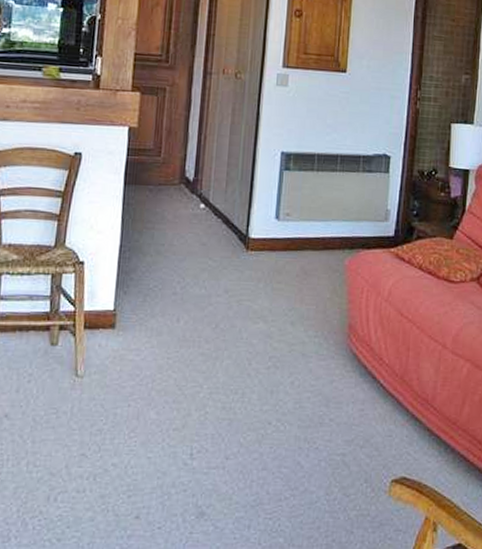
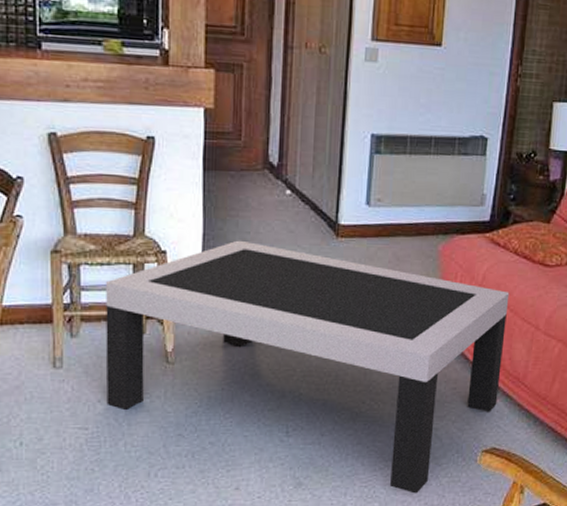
coffee table: none [13,252,416,528] -> present [105,240,510,494]

